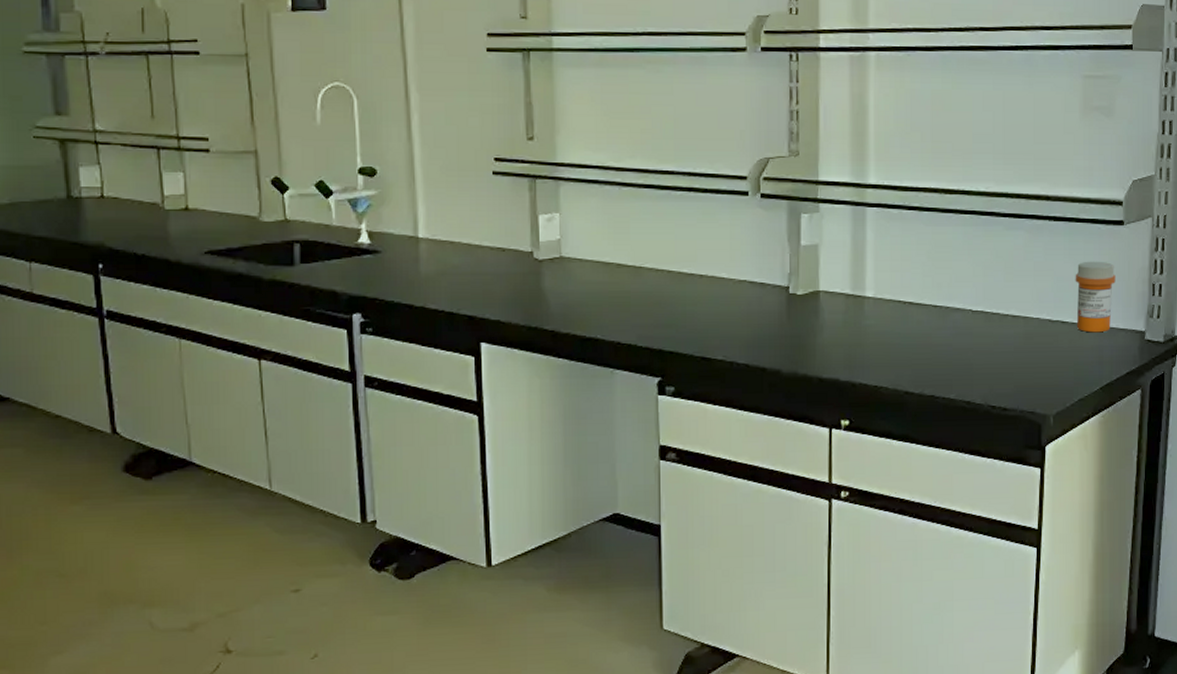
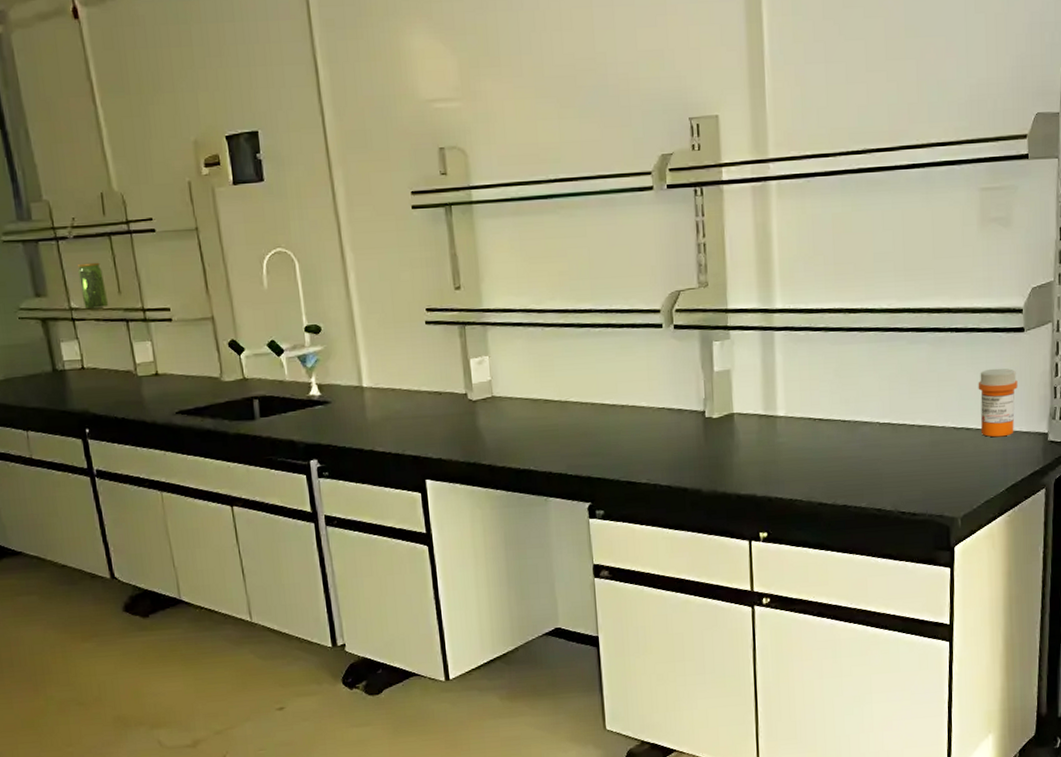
jar: none [106,82,139,132] -> present [77,262,109,308]

